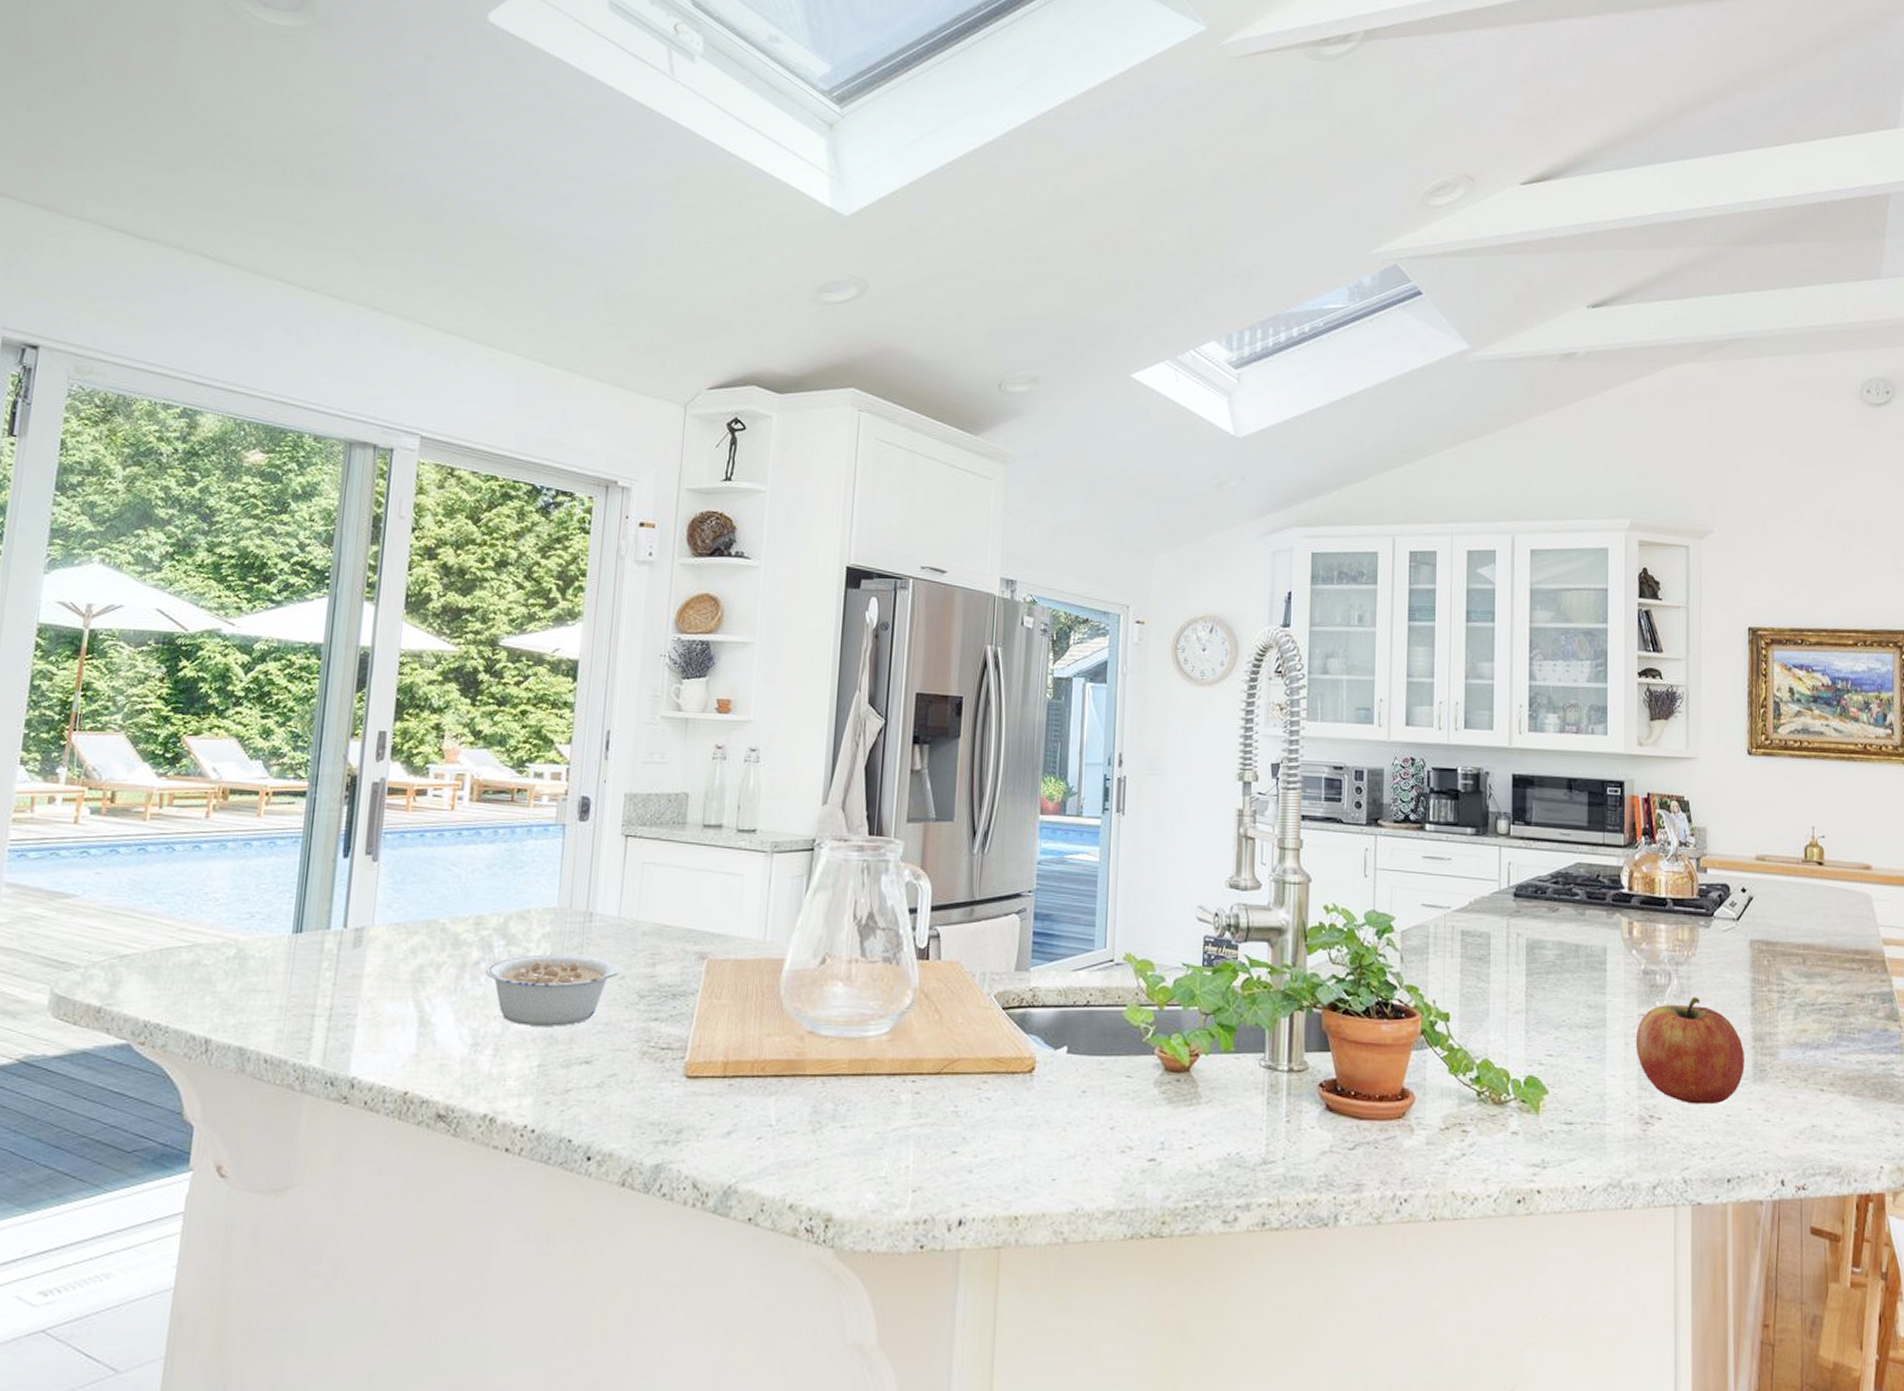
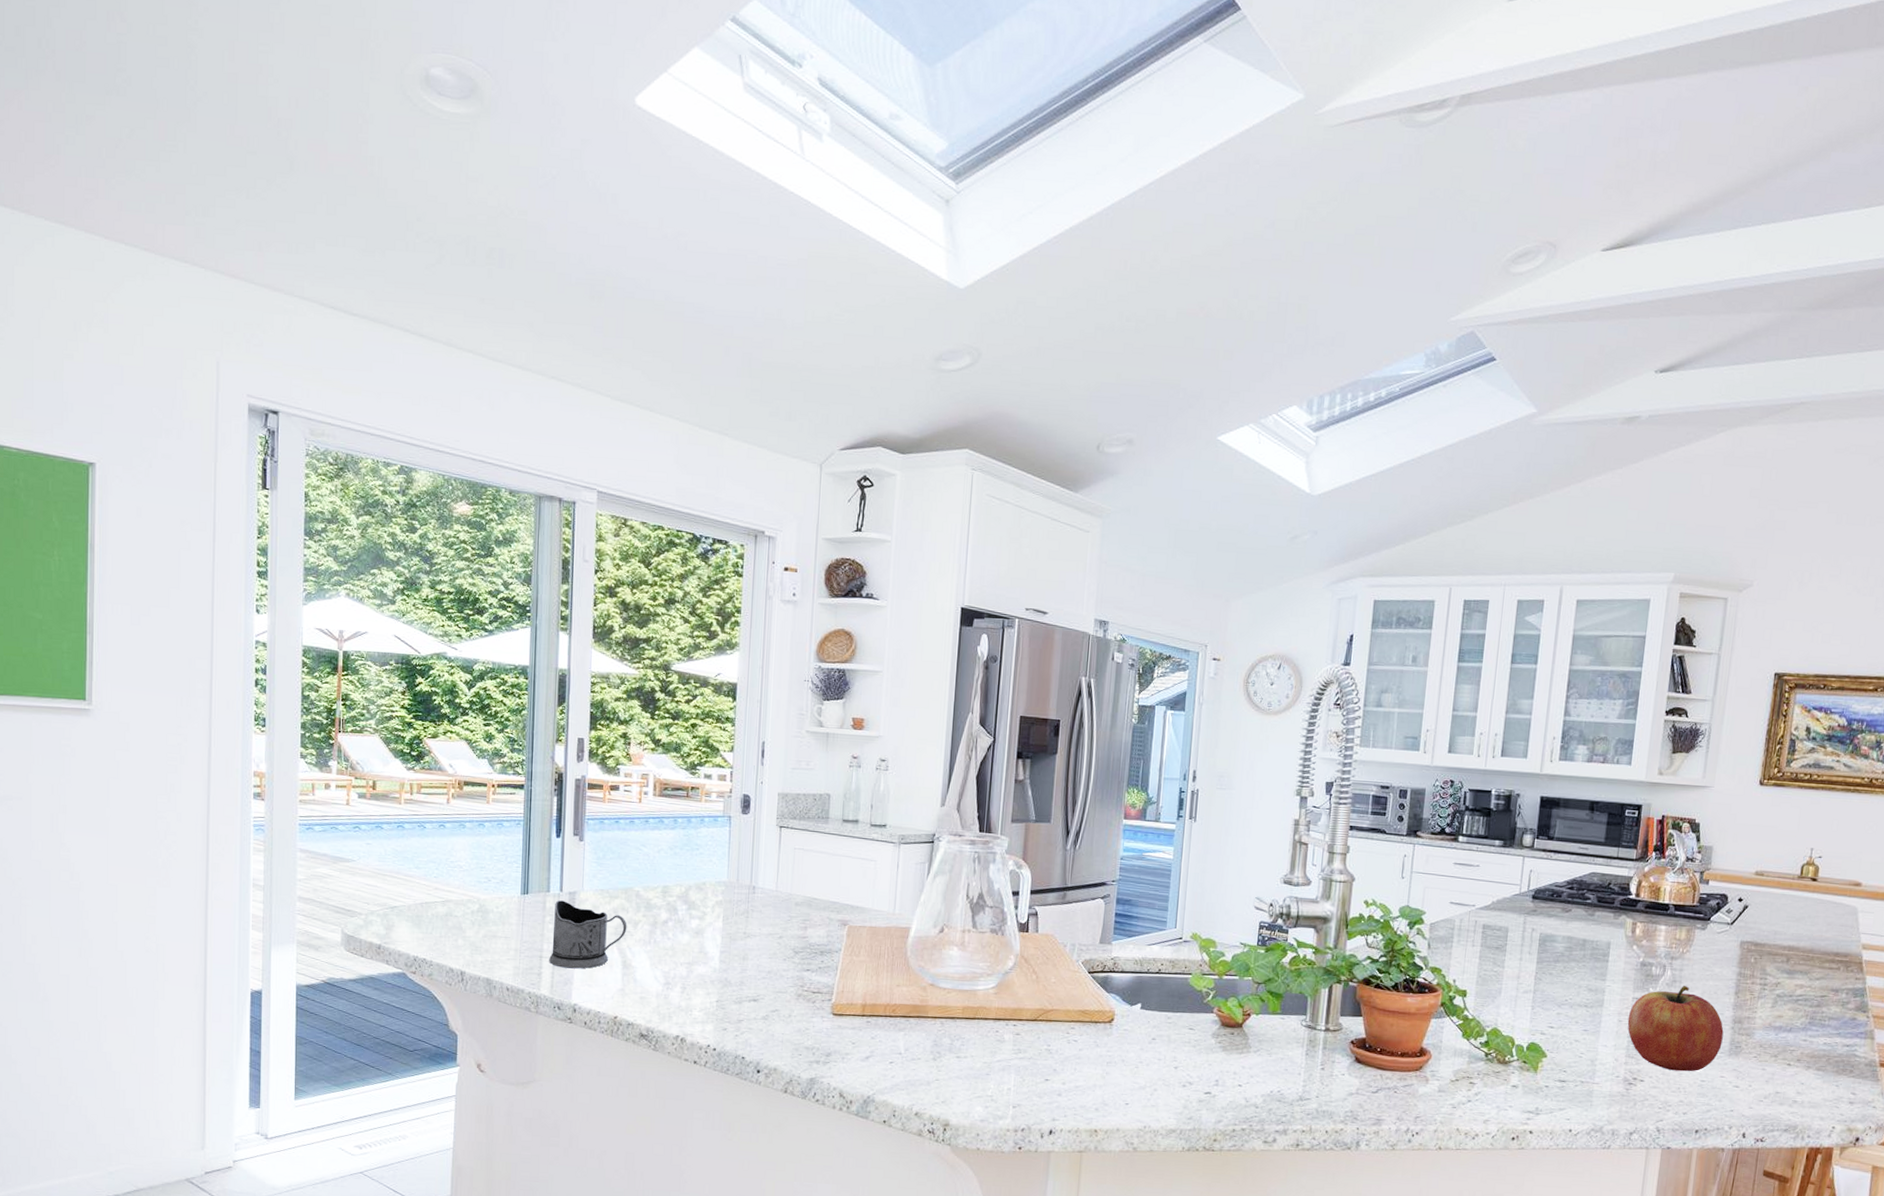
tea glass holder: none [323,939,428,1030] -> present [549,900,627,969]
legume: present [484,954,618,1026] -> none [672,917,777,973]

